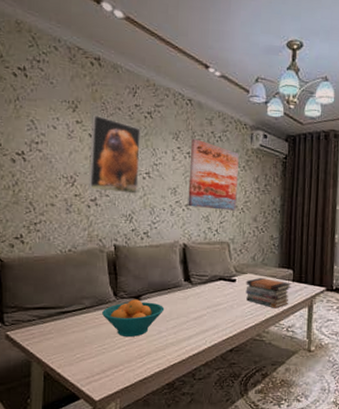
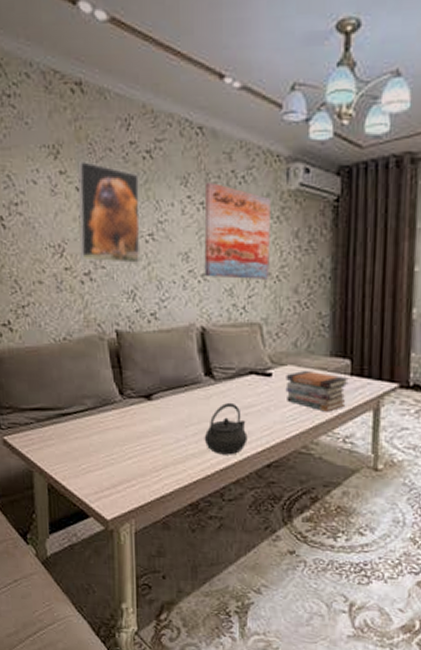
fruit bowl: present [102,299,165,337] -> none [107,399,182,445]
kettle: none [181,301,216,343] -> present [204,402,248,455]

